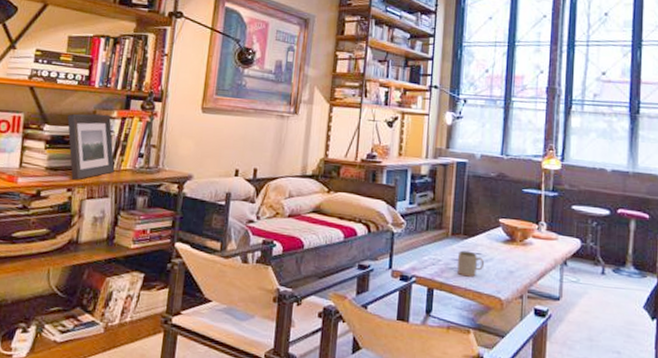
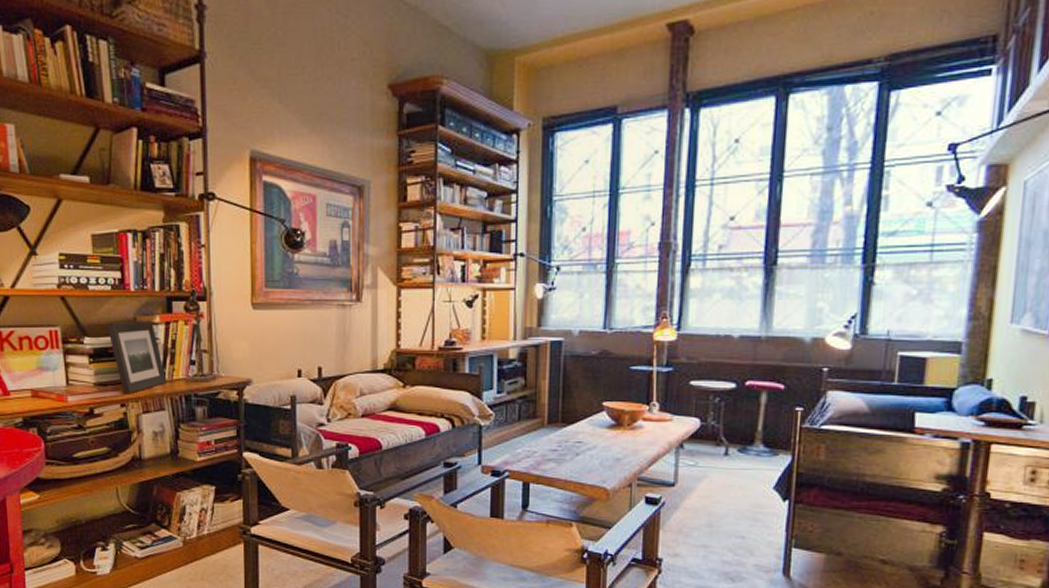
mug: present [457,250,485,277] -> none [555,440,587,468]

